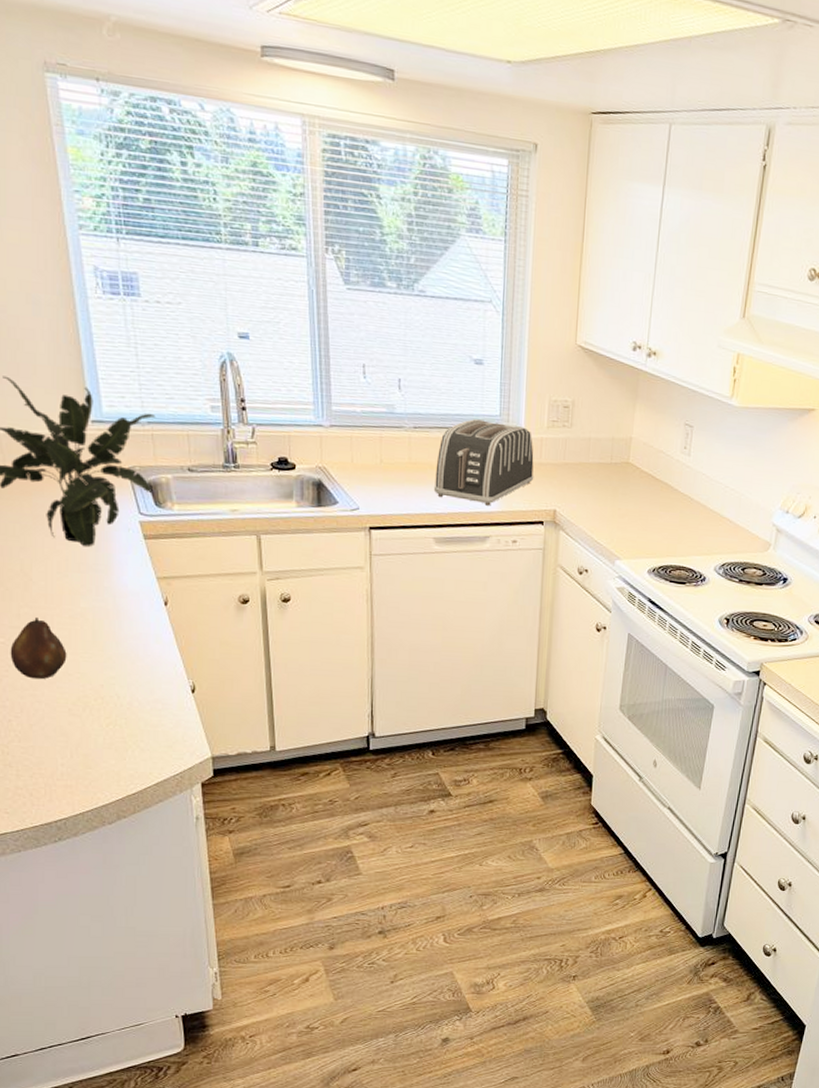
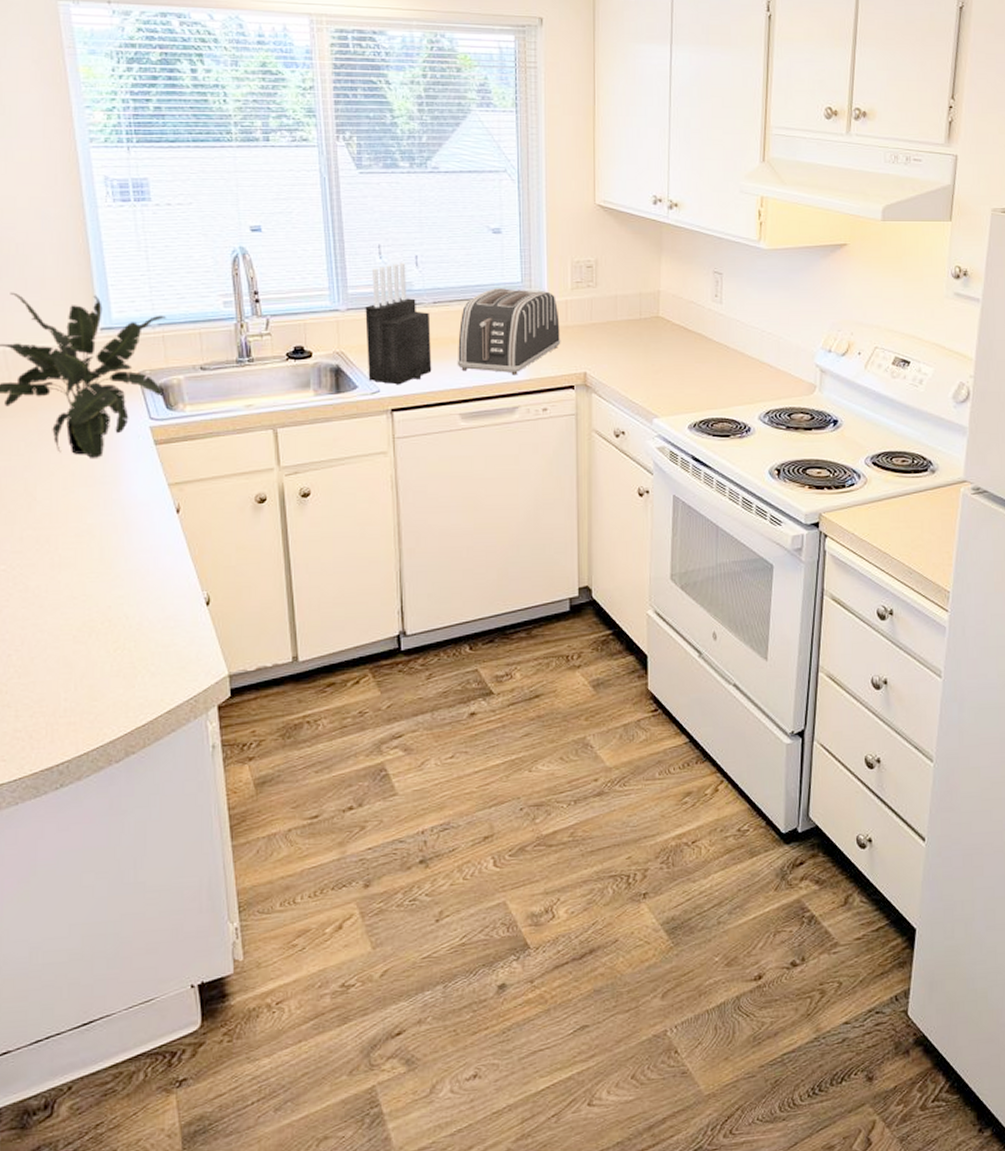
fruit: present [10,617,67,679] -> none [11,539,72,606]
knife block: none [347,384,410,505] -> present [365,262,432,385]

